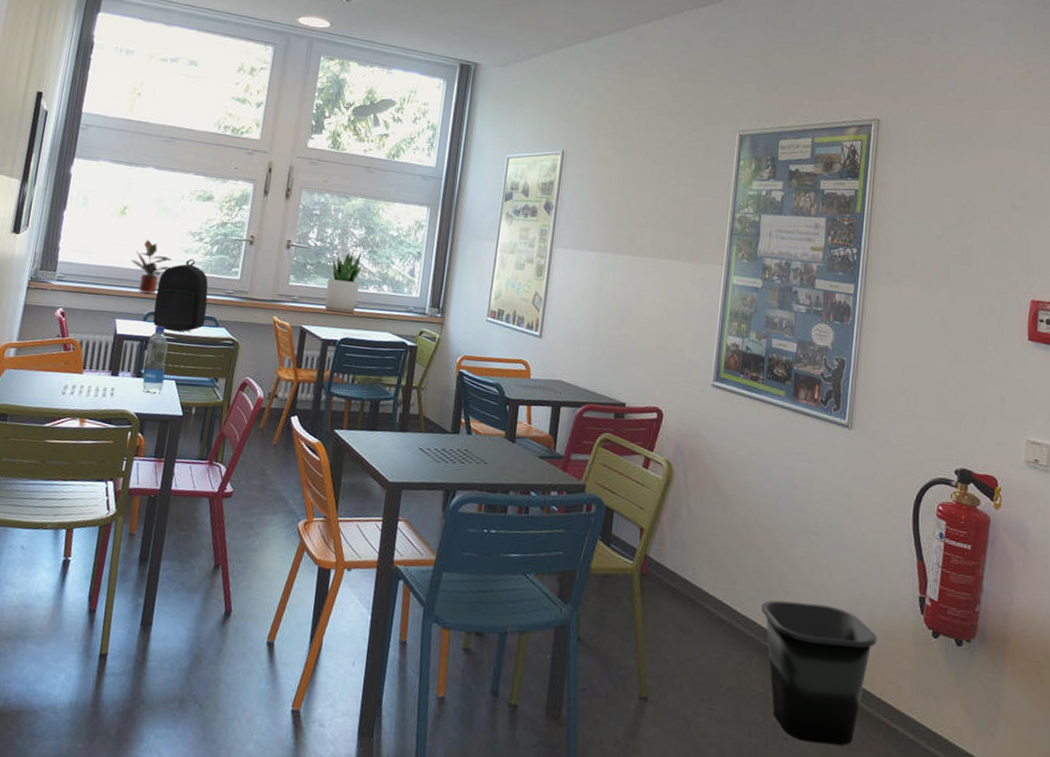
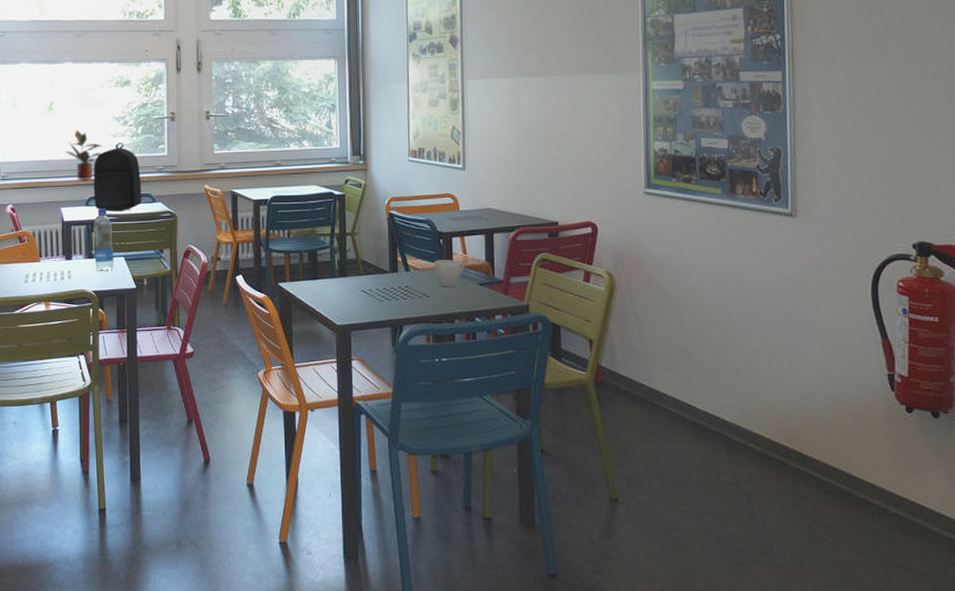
planter: present [324,250,363,314] -> none [249,112,281,173]
cup: none [496,426,527,457] -> present [434,260,464,287]
waste bin: present [760,600,878,746] -> none [721,392,848,526]

